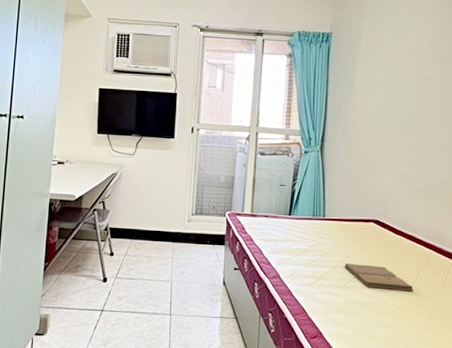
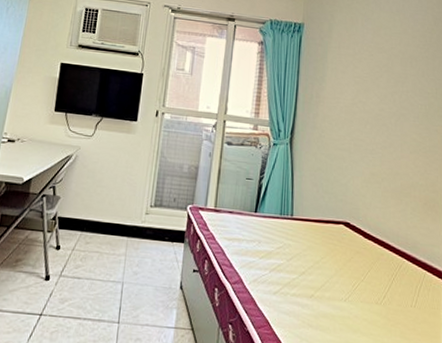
book: present [344,264,414,292] -> none [312,270,386,305]

